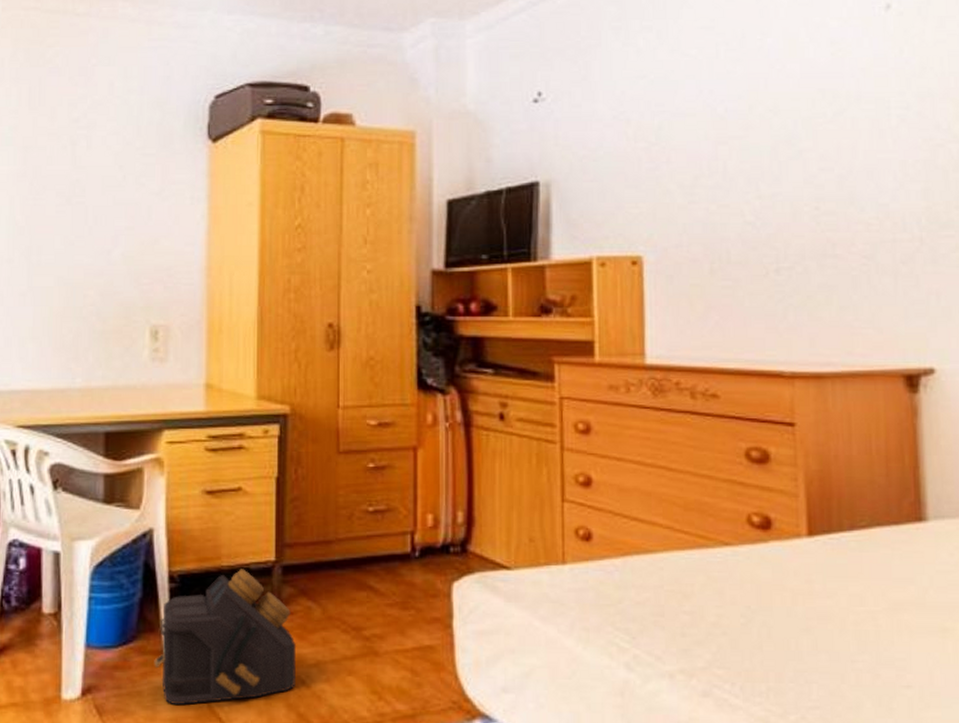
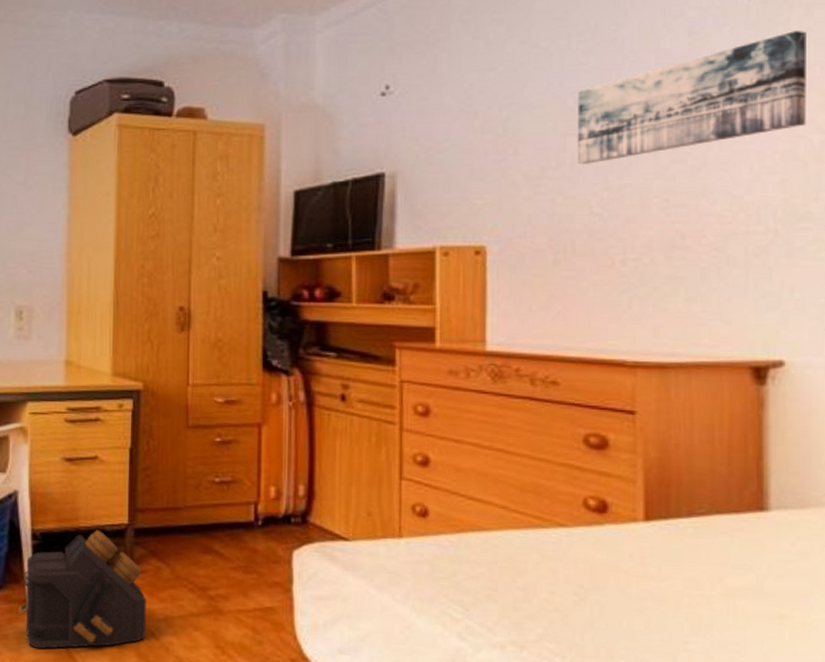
wall art: none [727,42,944,174] -> present [577,31,806,165]

